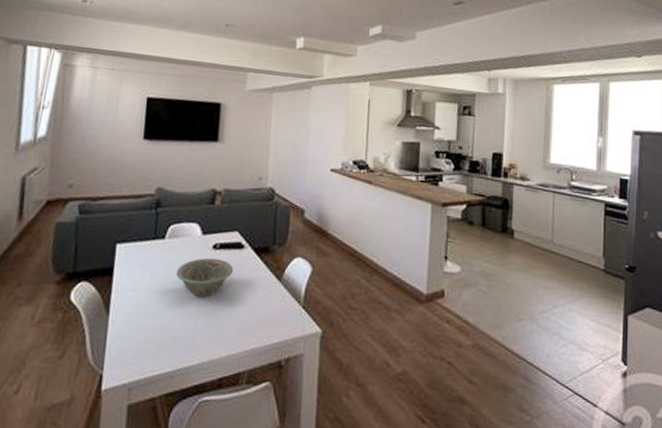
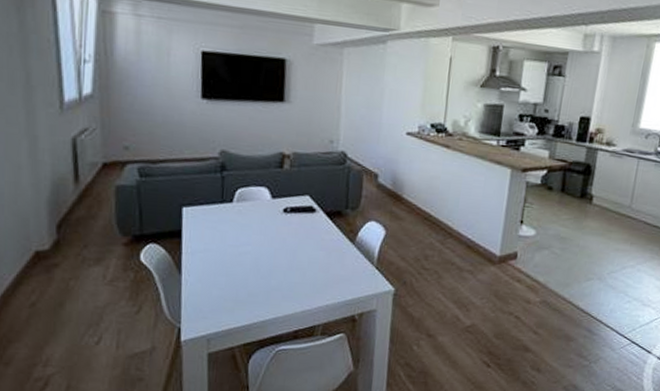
decorative bowl: present [175,258,234,298] -> none [246,221,306,259]

